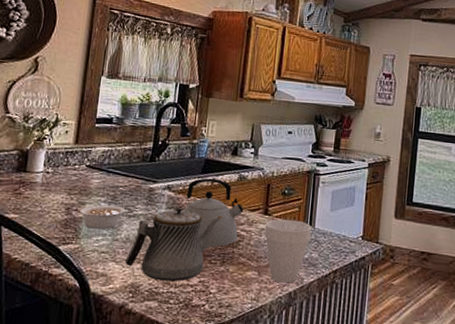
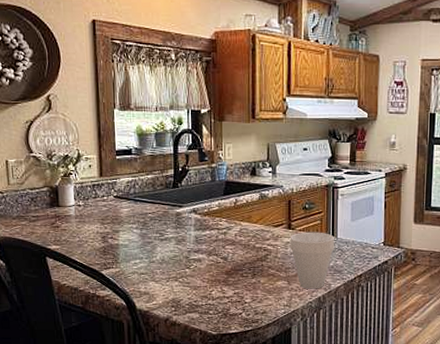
legume: present [79,205,133,230] -> none [114,231,164,254]
teapot: present [124,208,224,282] -> none [163,229,250,295]
kettle: present [182,178,244,247] -> none [210,199,268,262]

